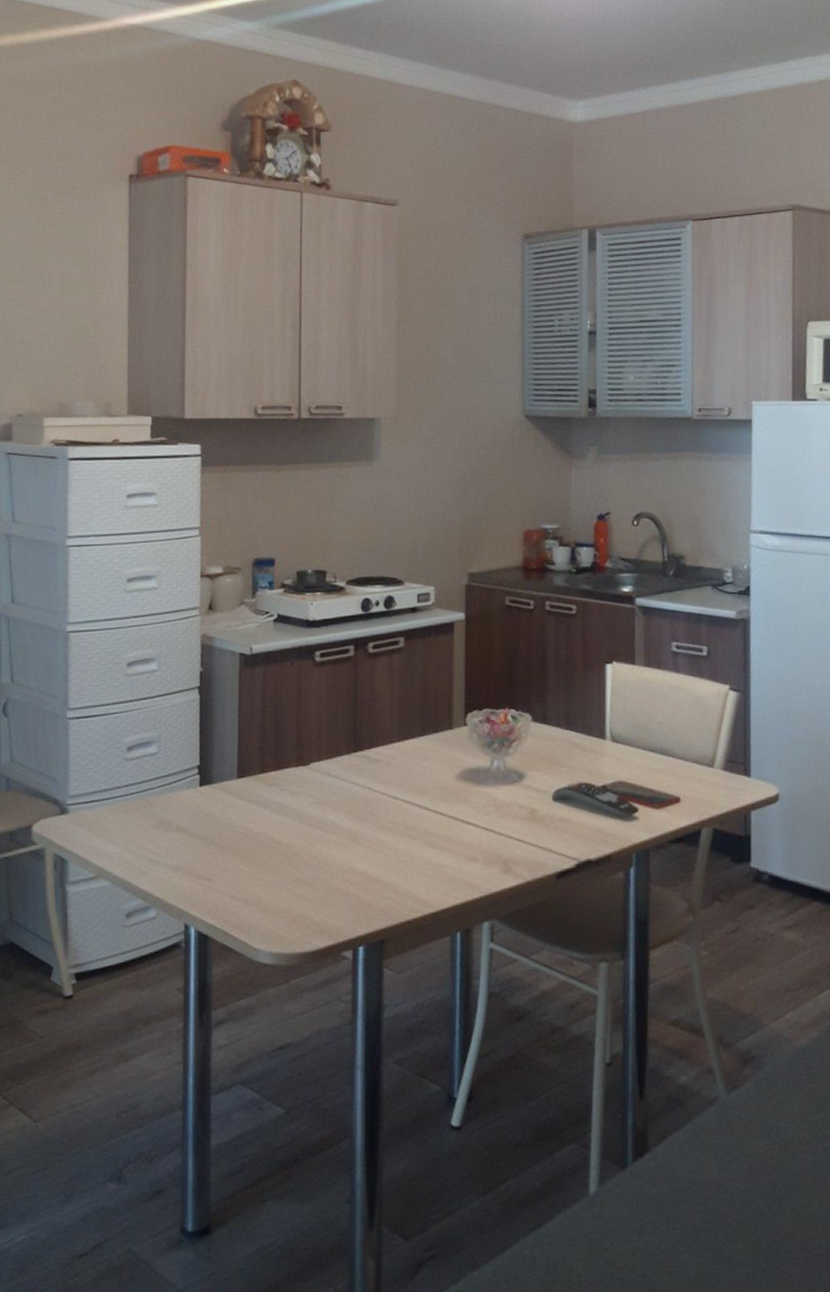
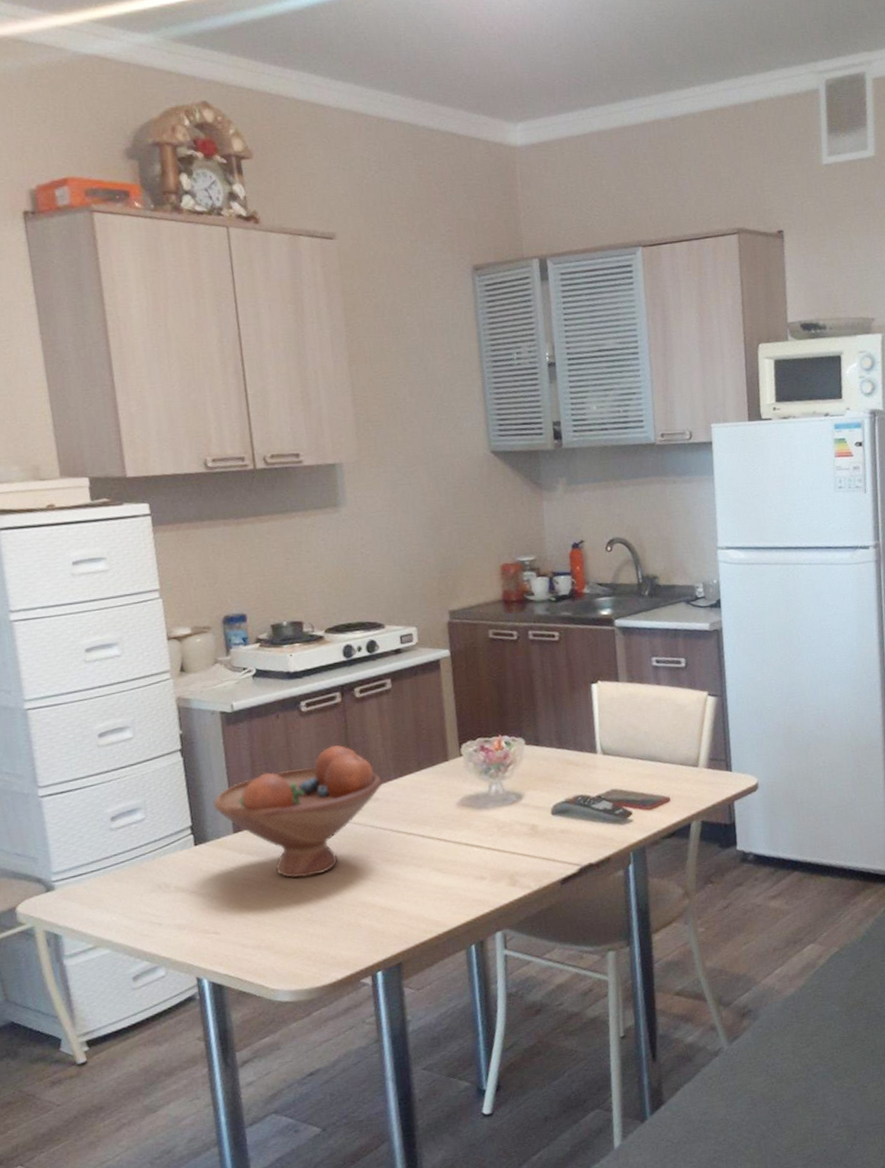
fruit bowl: none [222,699,385,834] -> present [213,745,382,878]

